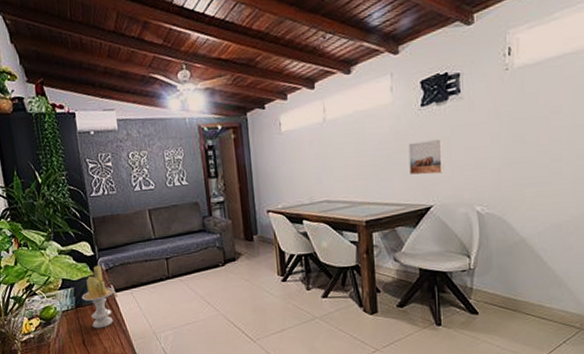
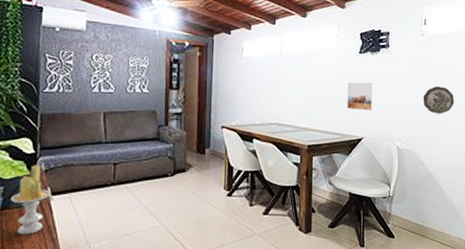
decorative plate: none [509,131,555,167] -> present [423,86,455,114]

